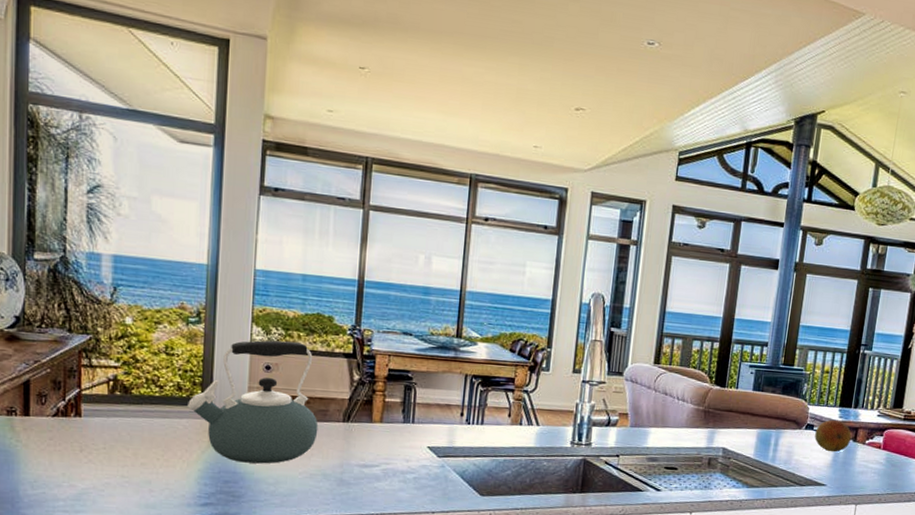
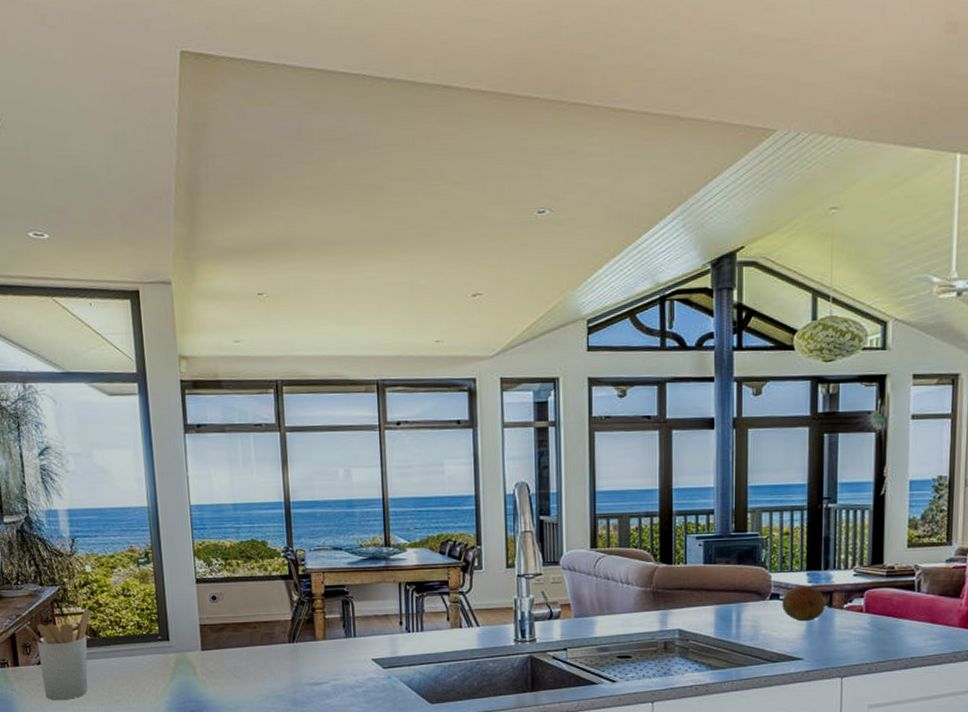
utensil holder: none [43,363,125,458] -> present [25,609,91,701]
kettle: present [188,340,319,464] -> none [148,570,268,691]

